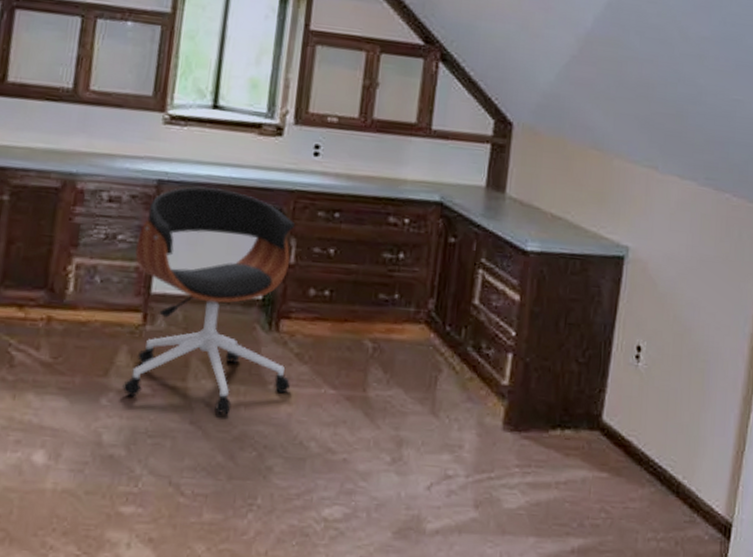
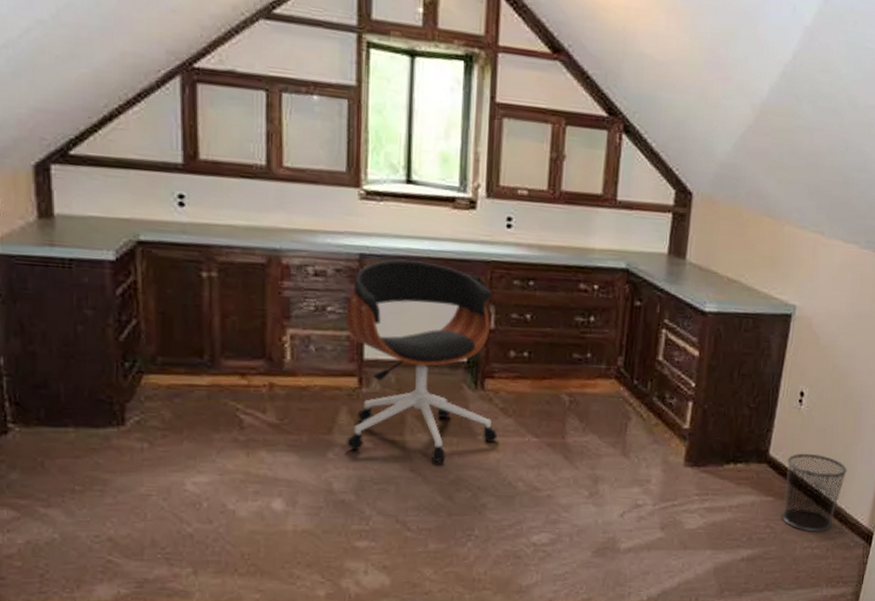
waste bin: none [619,420,696,520] -> present [782,453,847,532]

